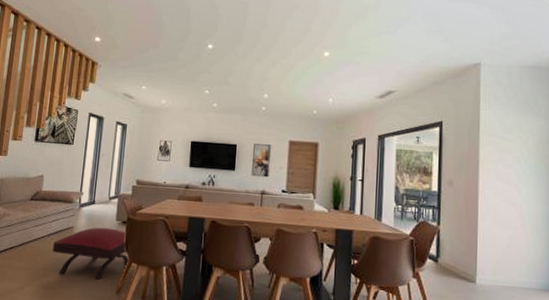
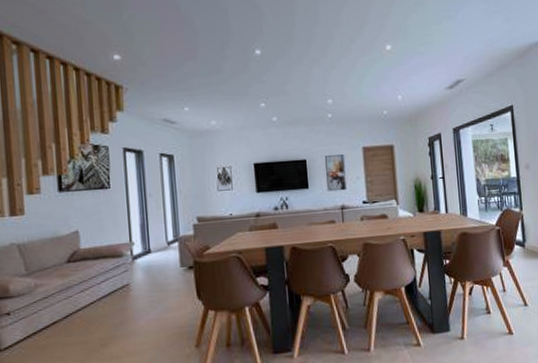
ottoman: present [52,227,130,279] -> none [107,276,205,340]

